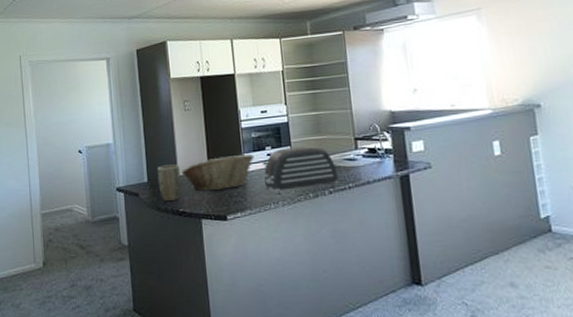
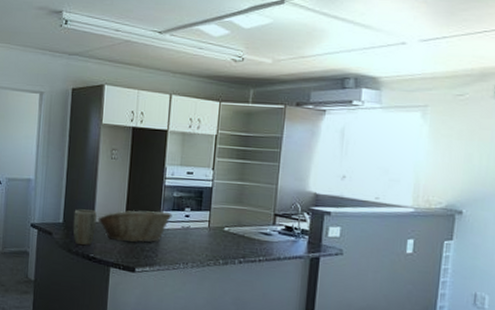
toaster: present [262,146,339,194] -> none [178,212,251,257]

